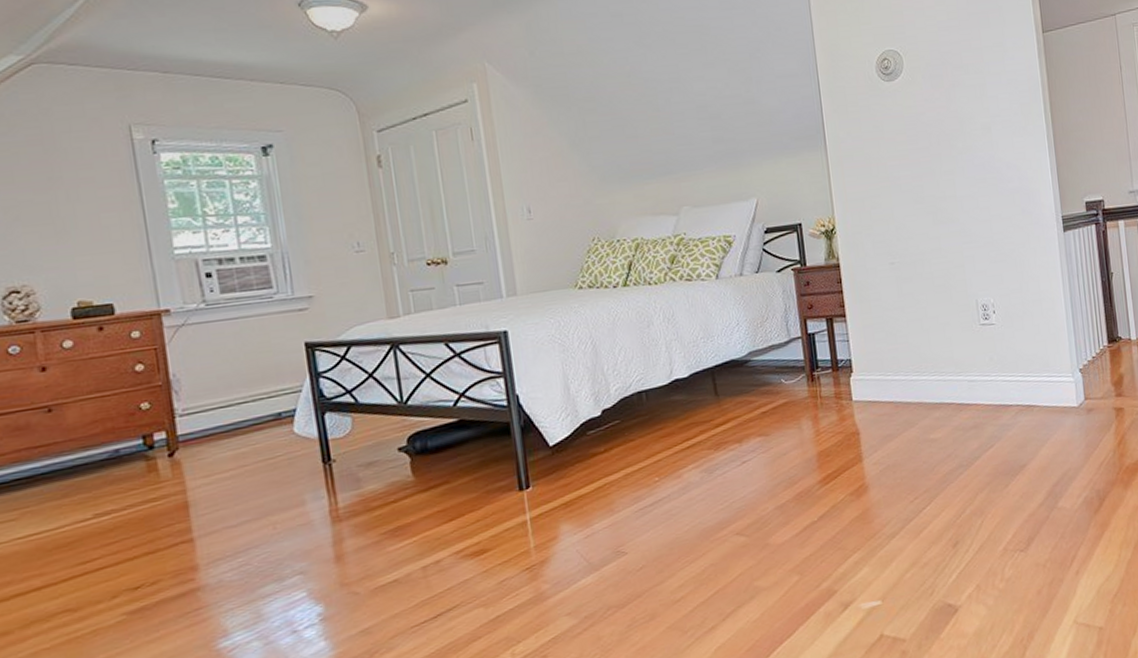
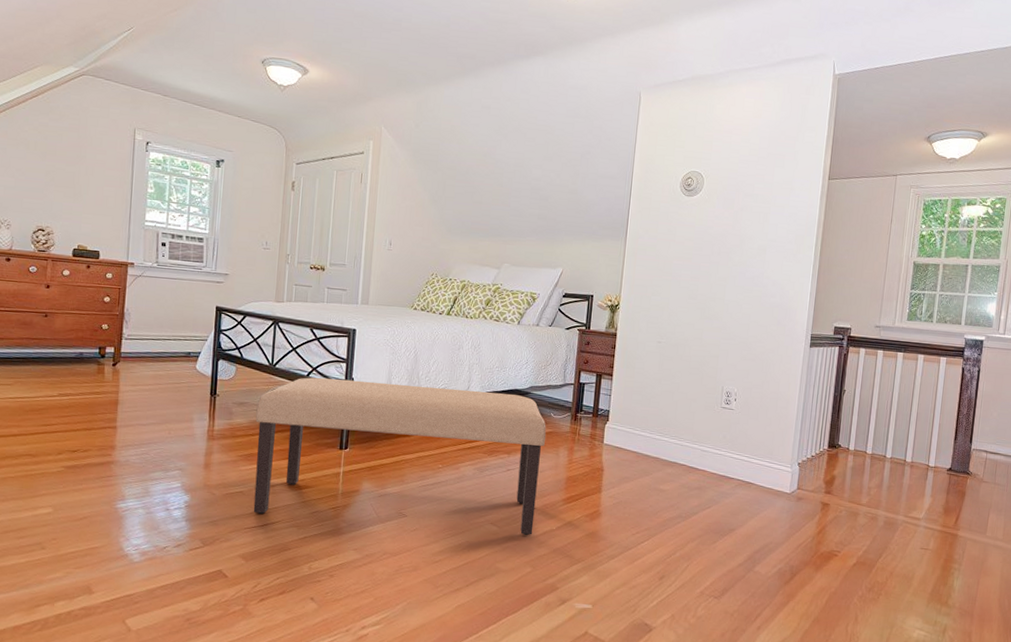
bench: none [392,366,791,604] -> present [253,377,546,536]

